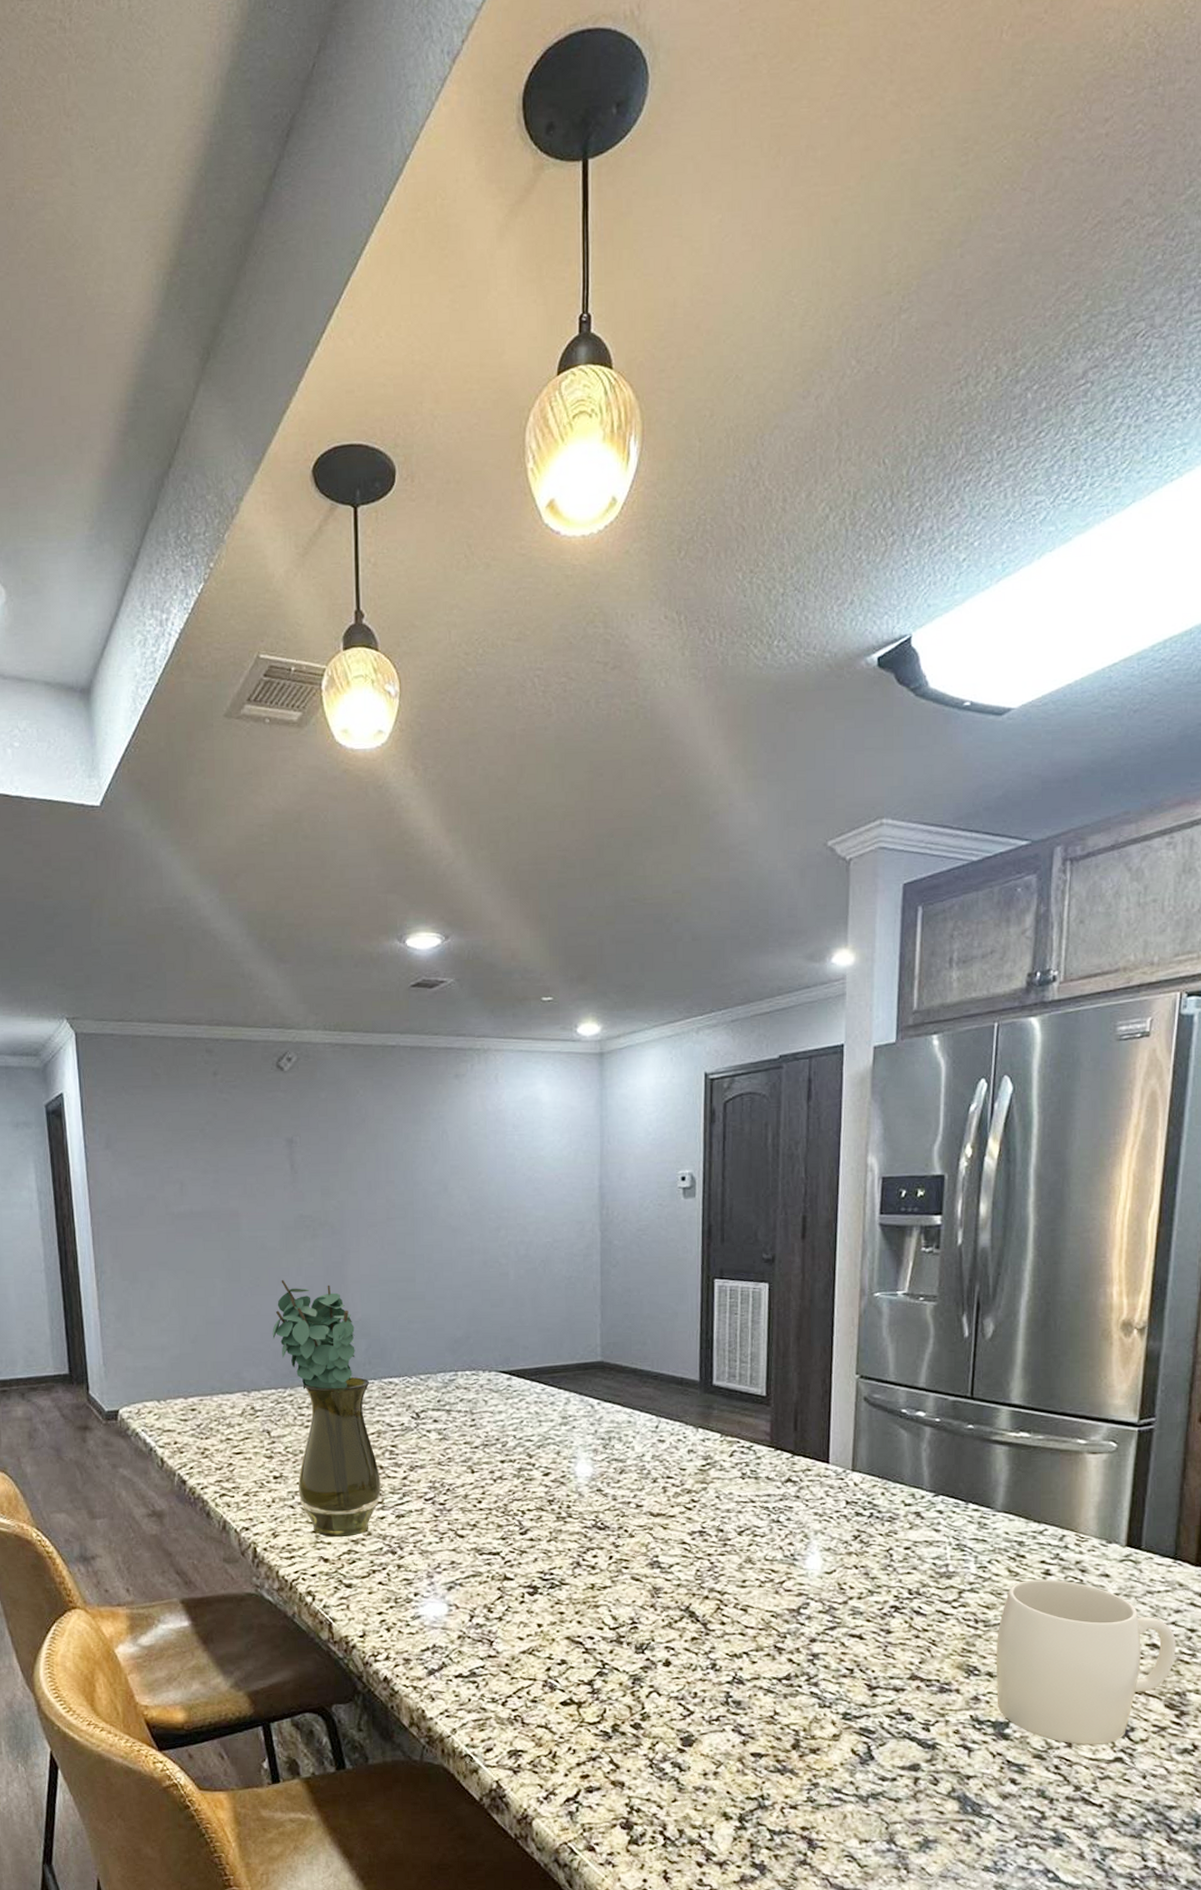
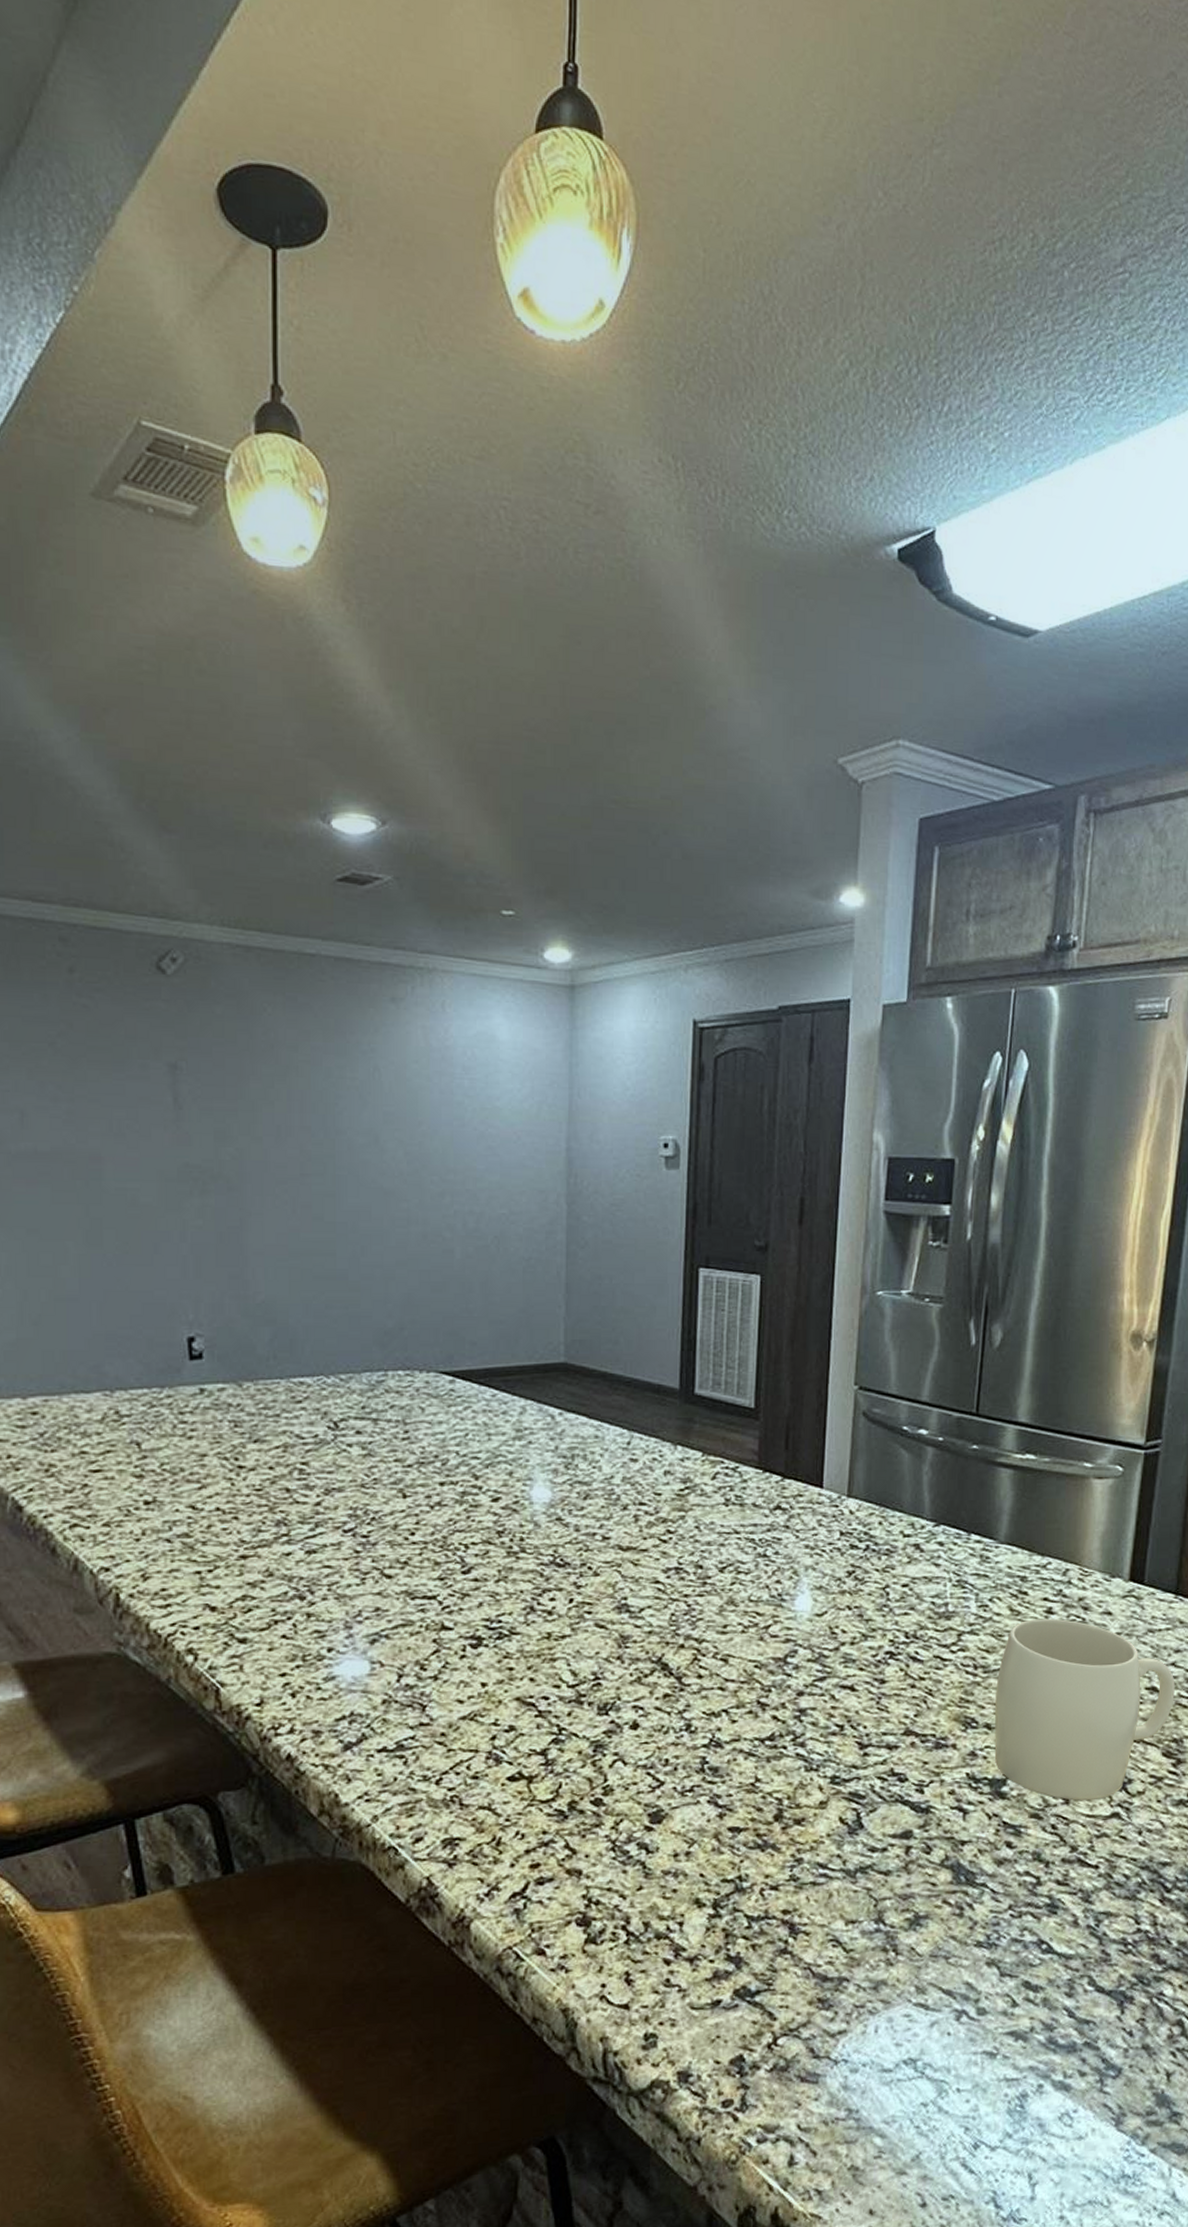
vase: present [272,1280,381,1538] -> none [145,1247,287,1580]

